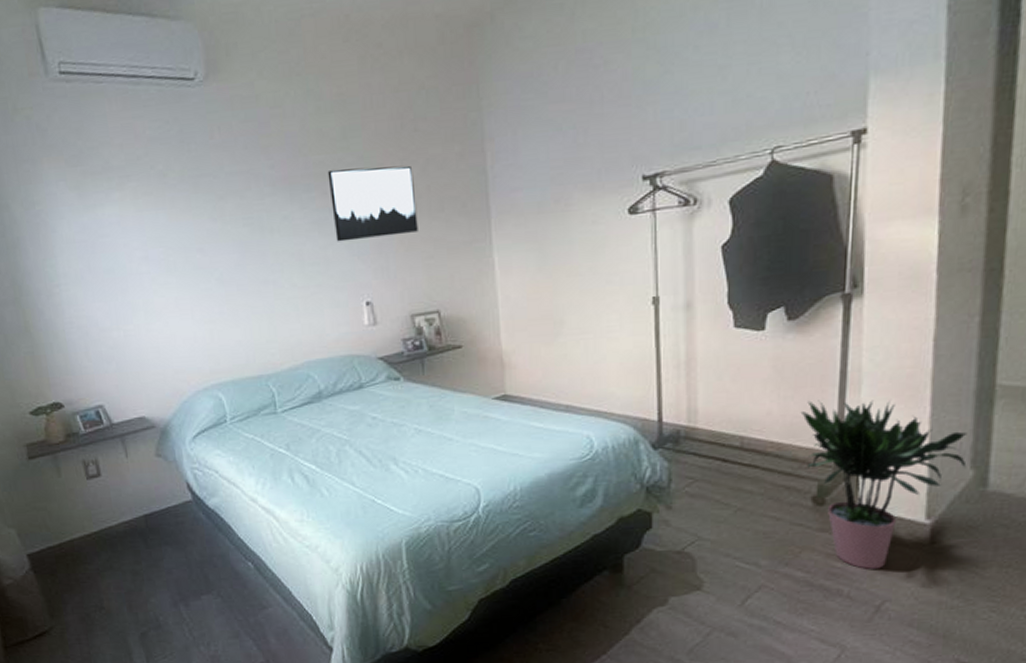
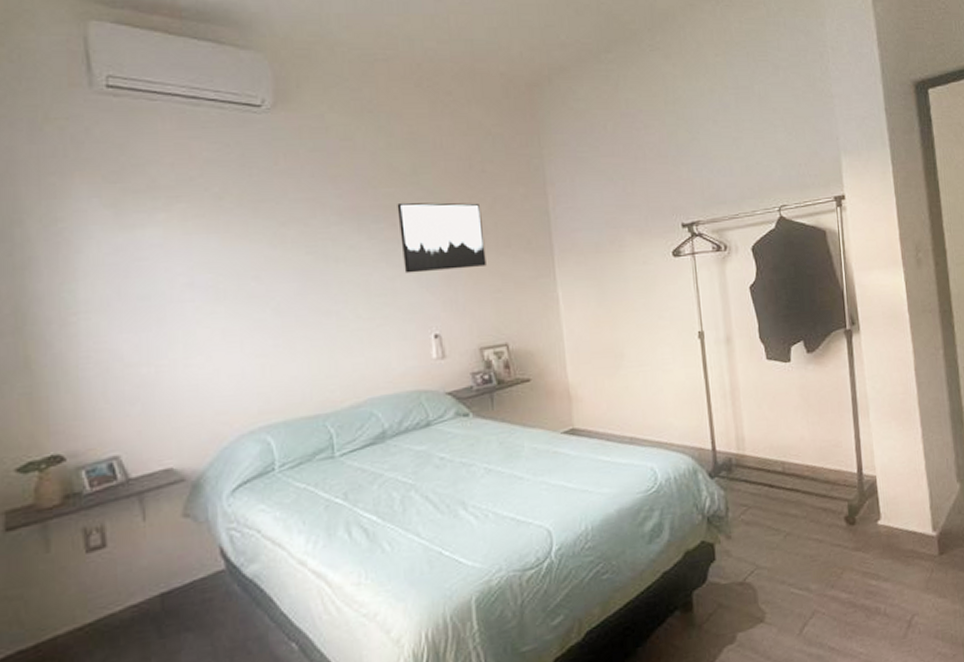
potted plant: present [800,400,968,569] -> none [826,423,954,585]

